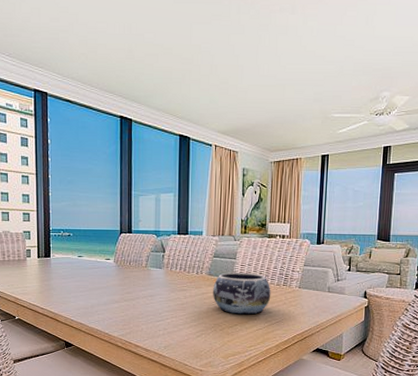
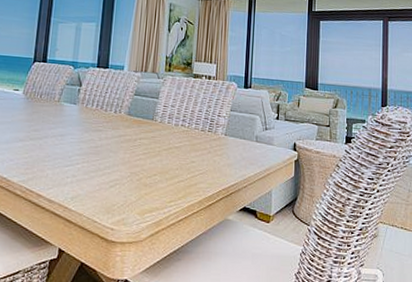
decorative bowl: present [213,272,271,315] -> none [131,113,195,164]

